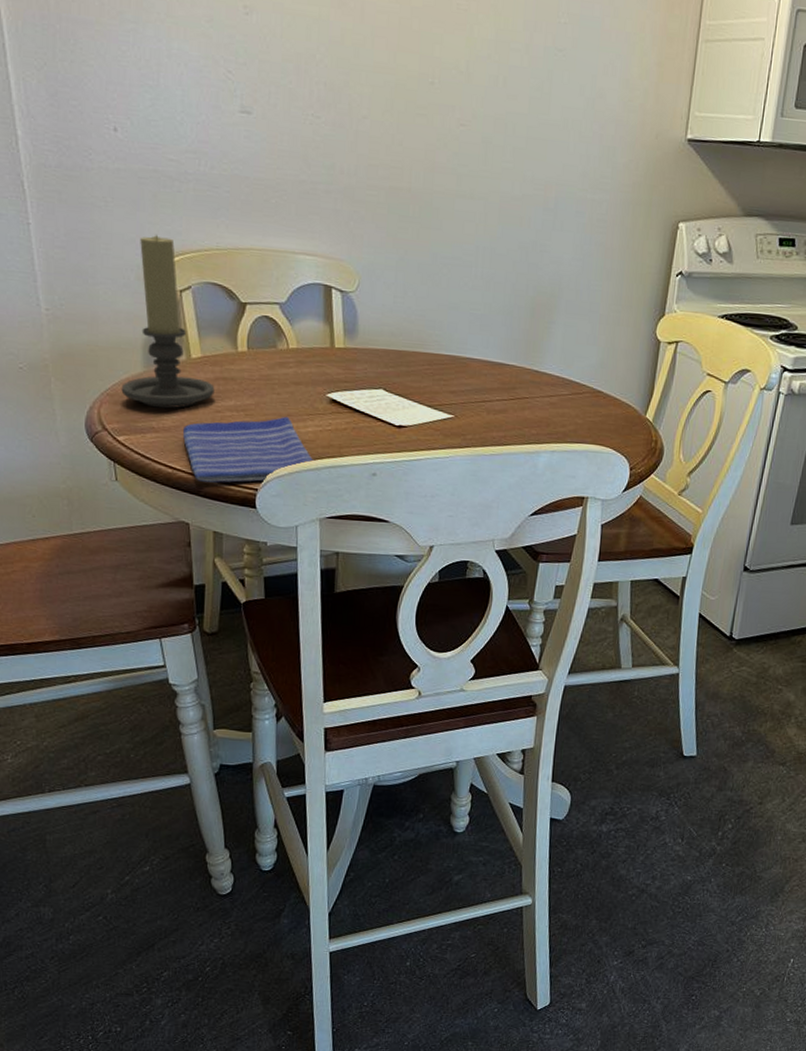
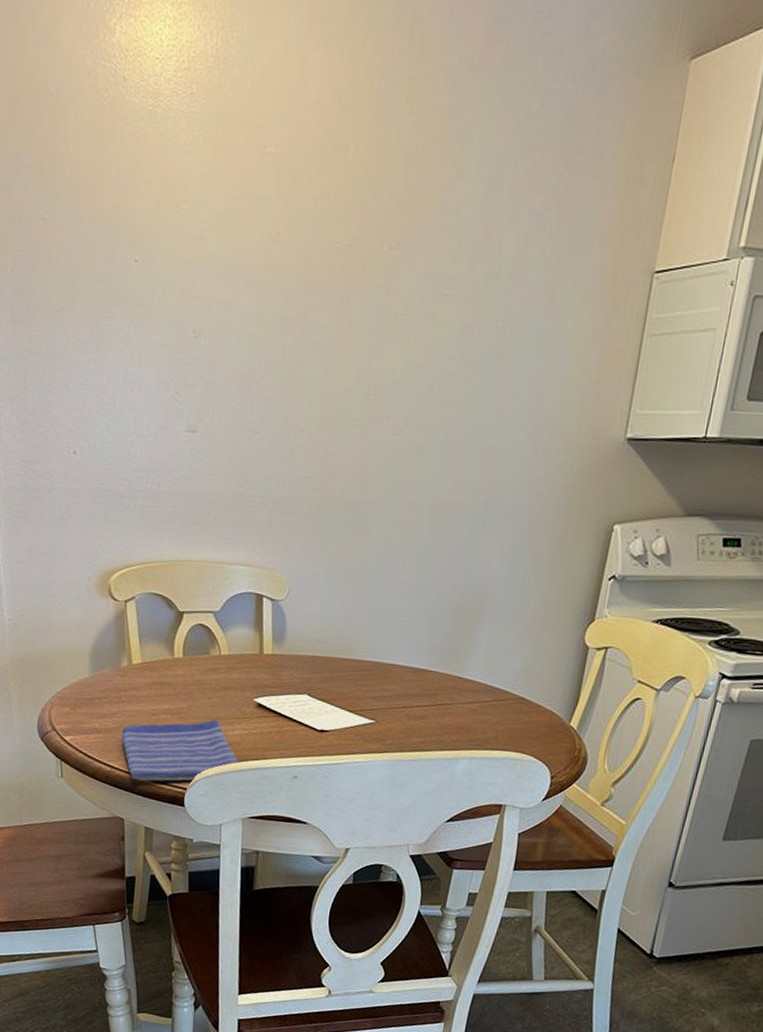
candle holder: present [121,234,215,409] -> none [70,548,152,711]

